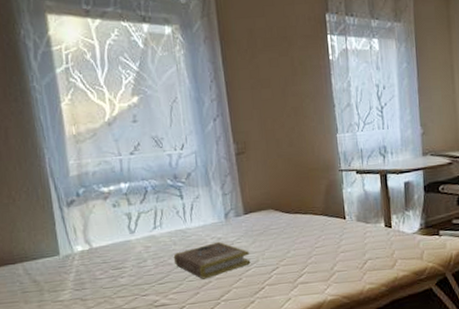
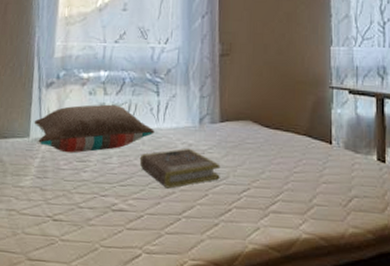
pillow: none [61,212,184,264] -> present [34,104,155,153]

